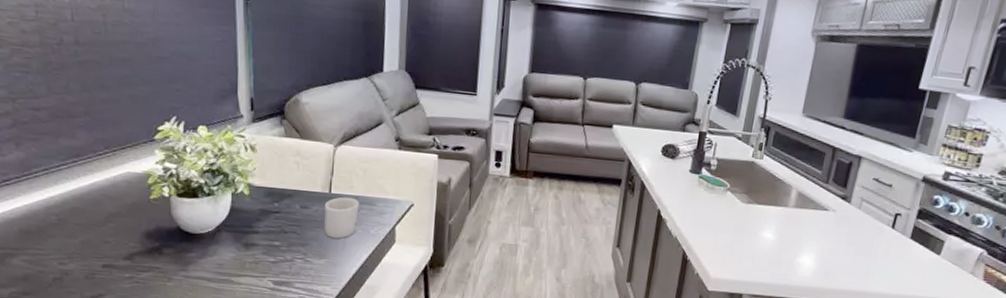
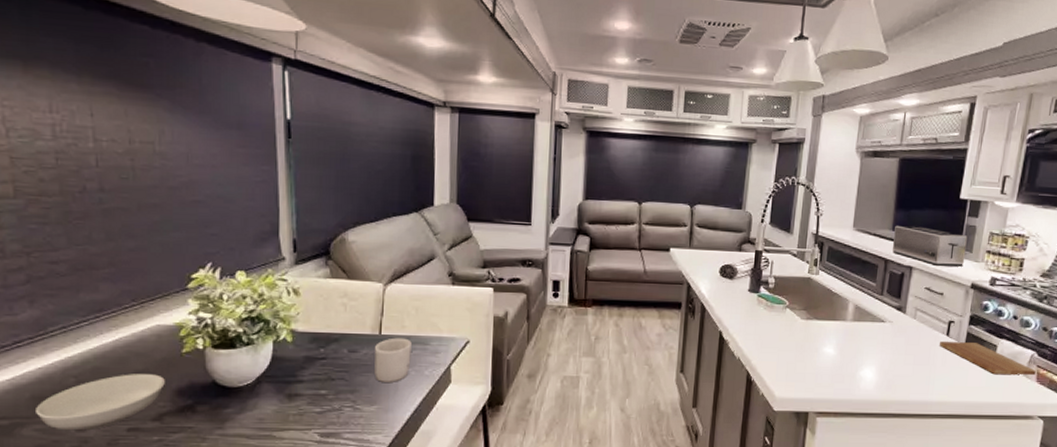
bowl: none [23,215,135,264] -> present [36,374,165,431]
toaster: none [841,113,923,159] -> present [892,225,967,267]
cutting board: none [883,234,984,274] -> present [940,342,1036,376]

